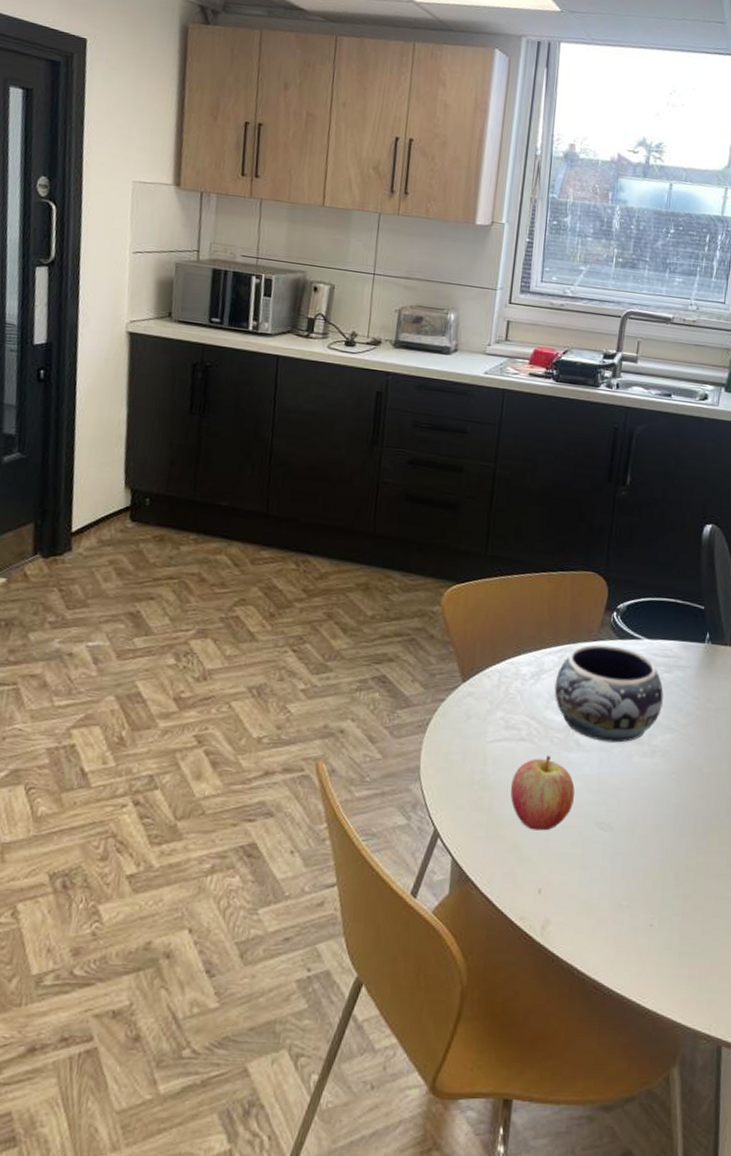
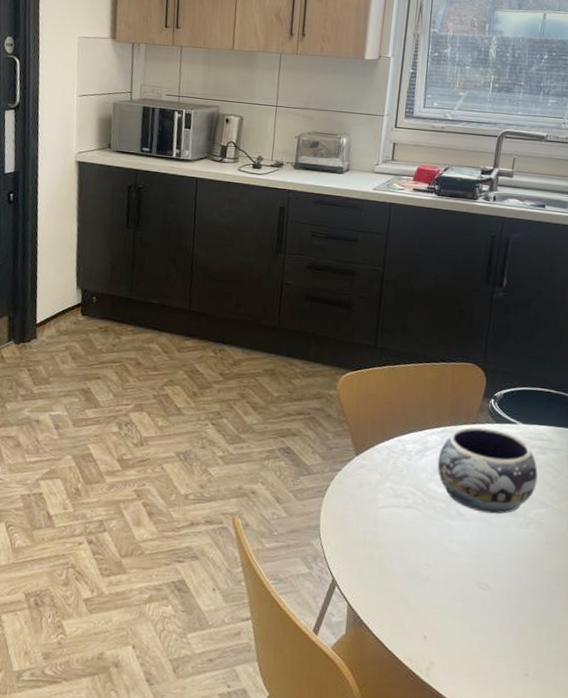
apple: present [510,756,575,831] -> none [398,522,456,586]

